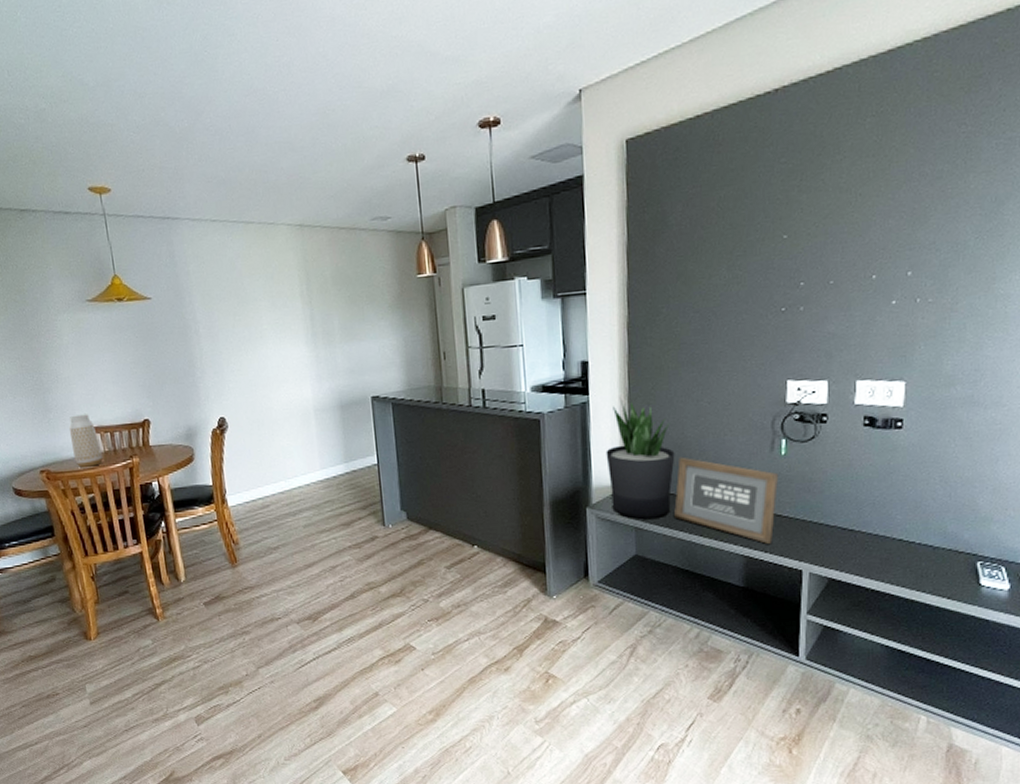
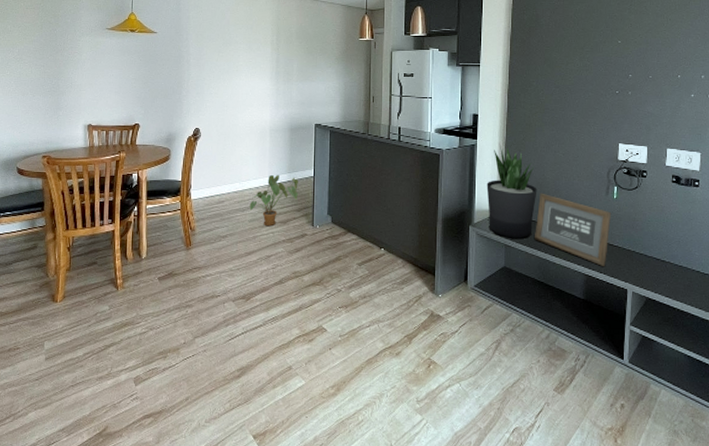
vase: present [68,414,104,469] -> none [72,114,97,158]
house plant: none [301,465,361,531] -> present [249,174,298,227]

